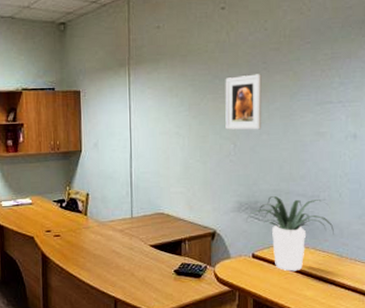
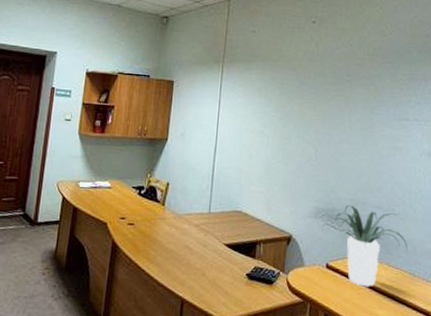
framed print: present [225,74,262,130] -> none [309,85,346,138]

